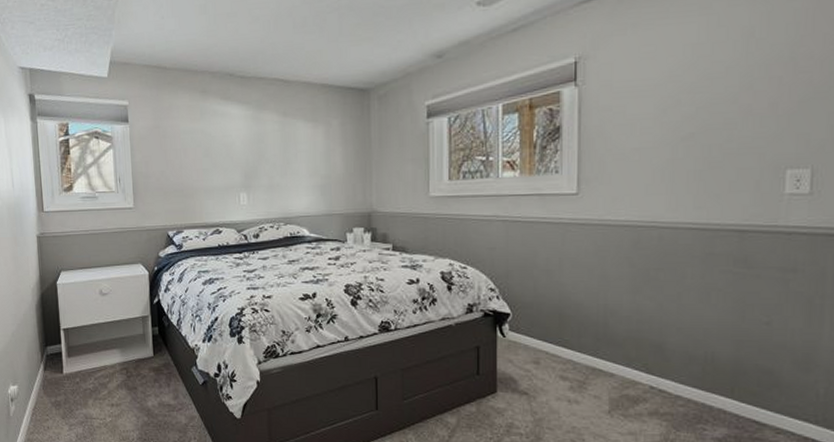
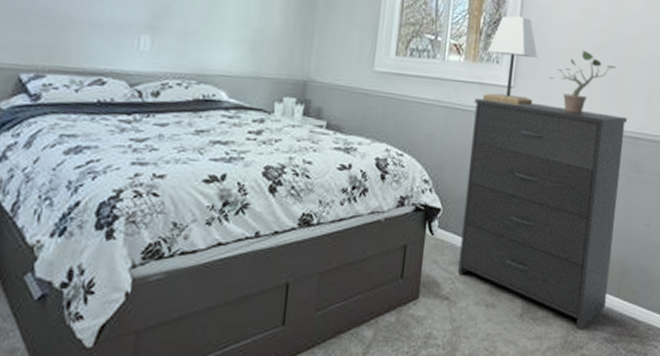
dresser: none [533,206,728,429] -> present [457,97,627,330]
lamp: none [545,122,604,212] -> present [483,15,538,106]
potted plant: none [620,145,708,212] -> present [549,49,617,114]

